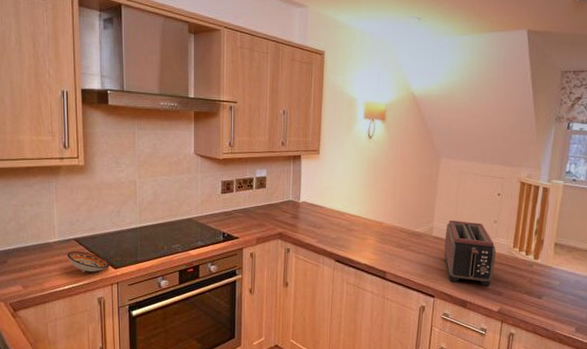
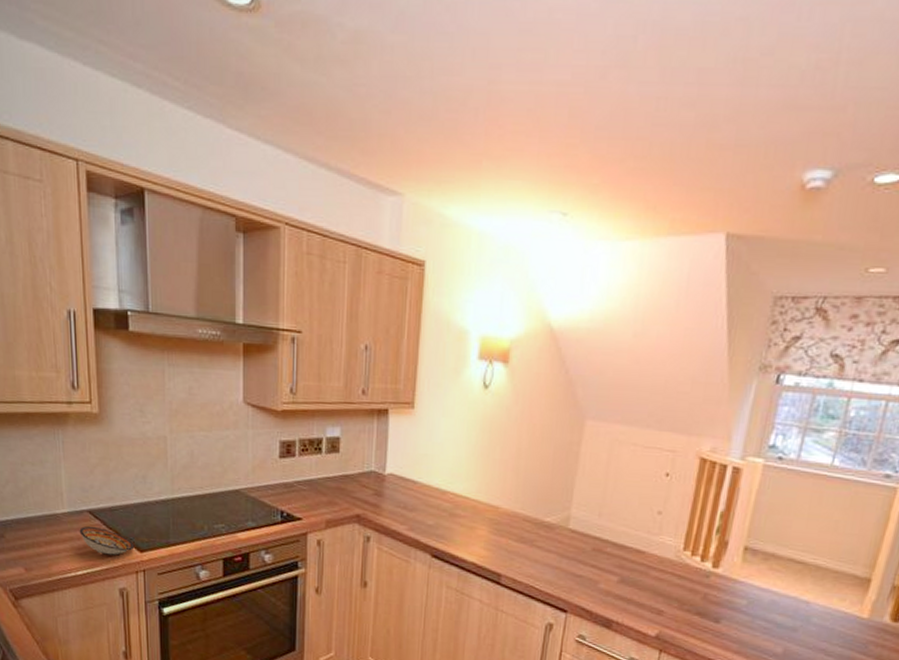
toaster: present [444,219,496,287] -> none [583,507,658,602]

